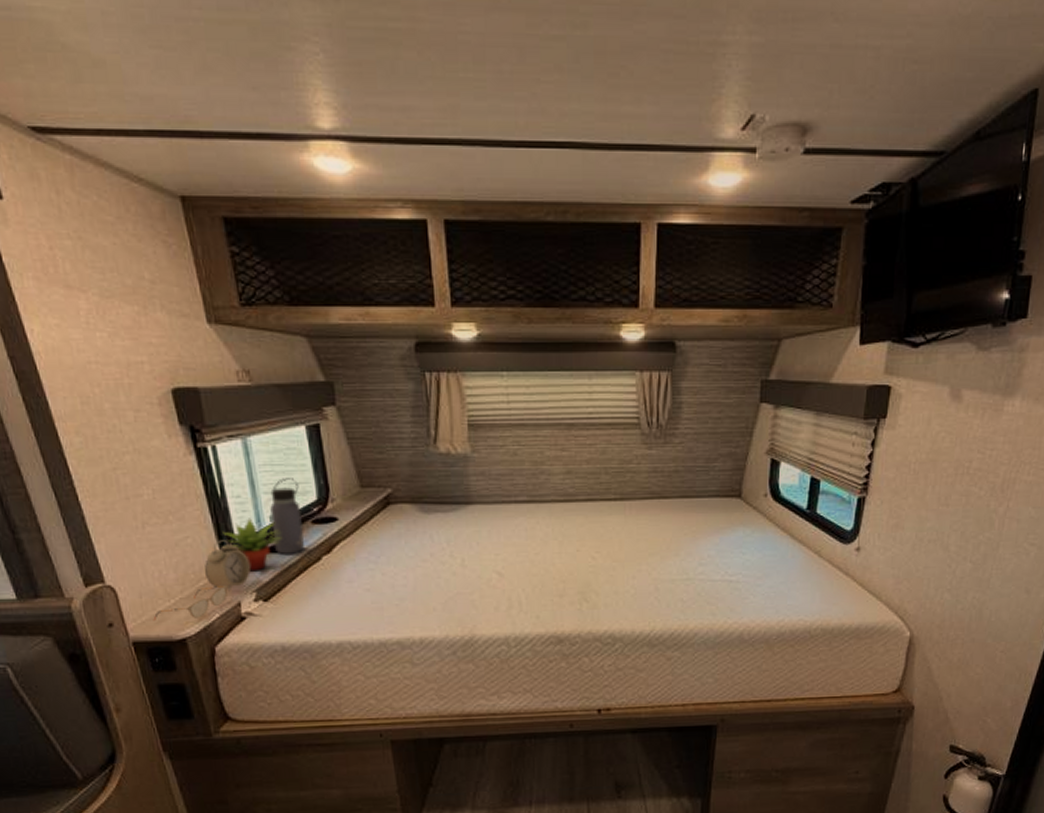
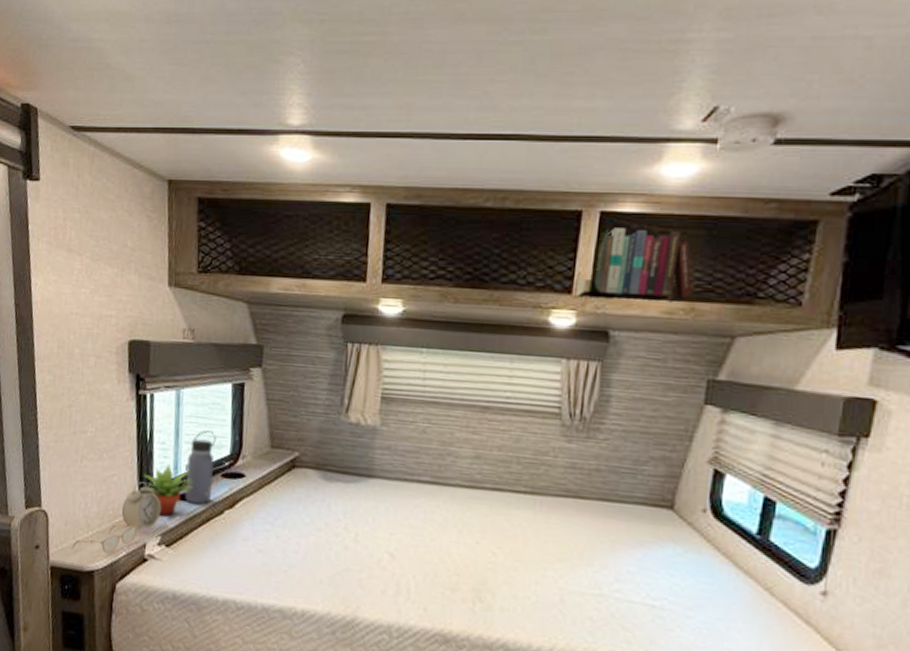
books: none [643,238,744,311] -> present [576,226,693,303]

